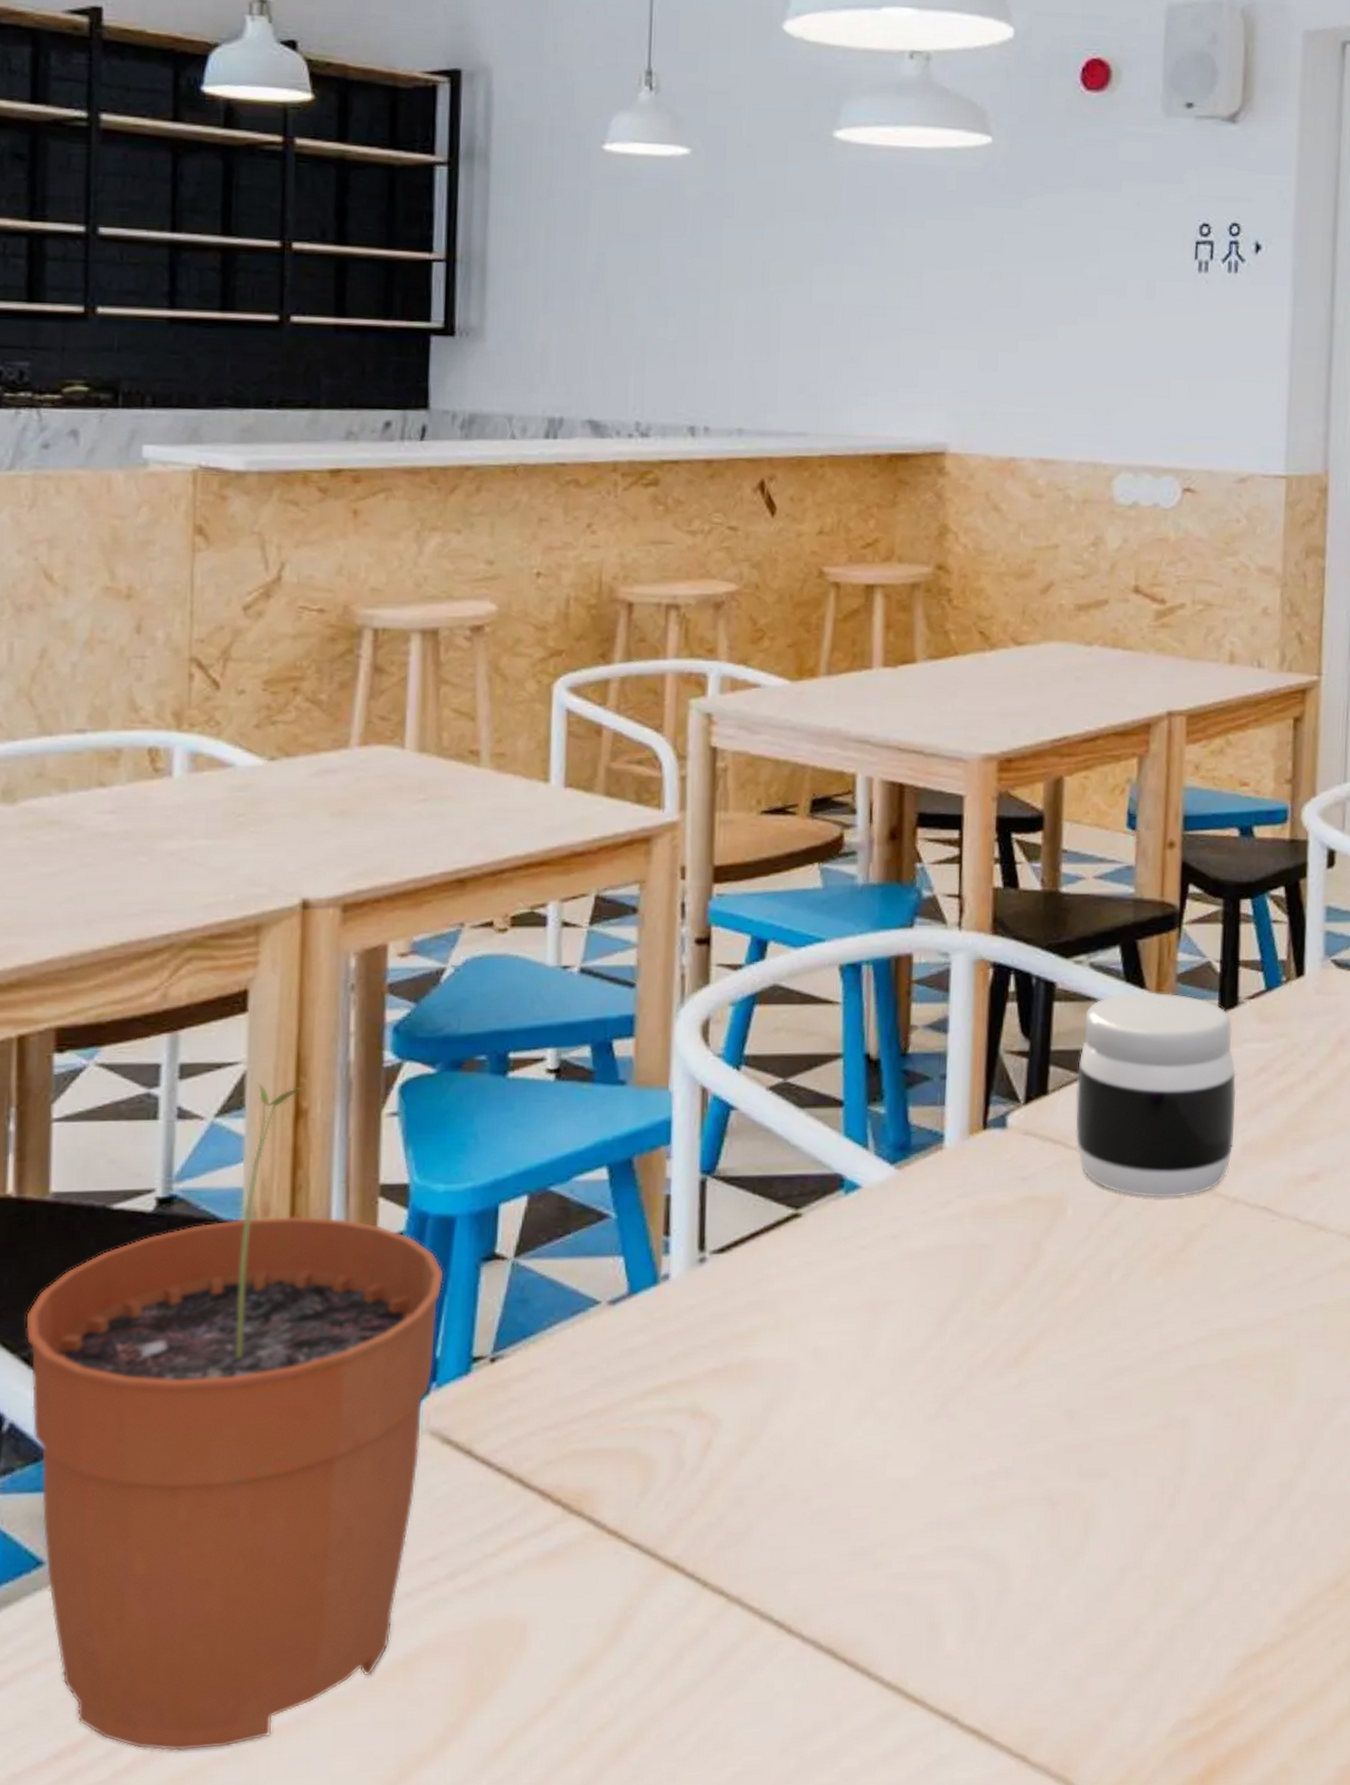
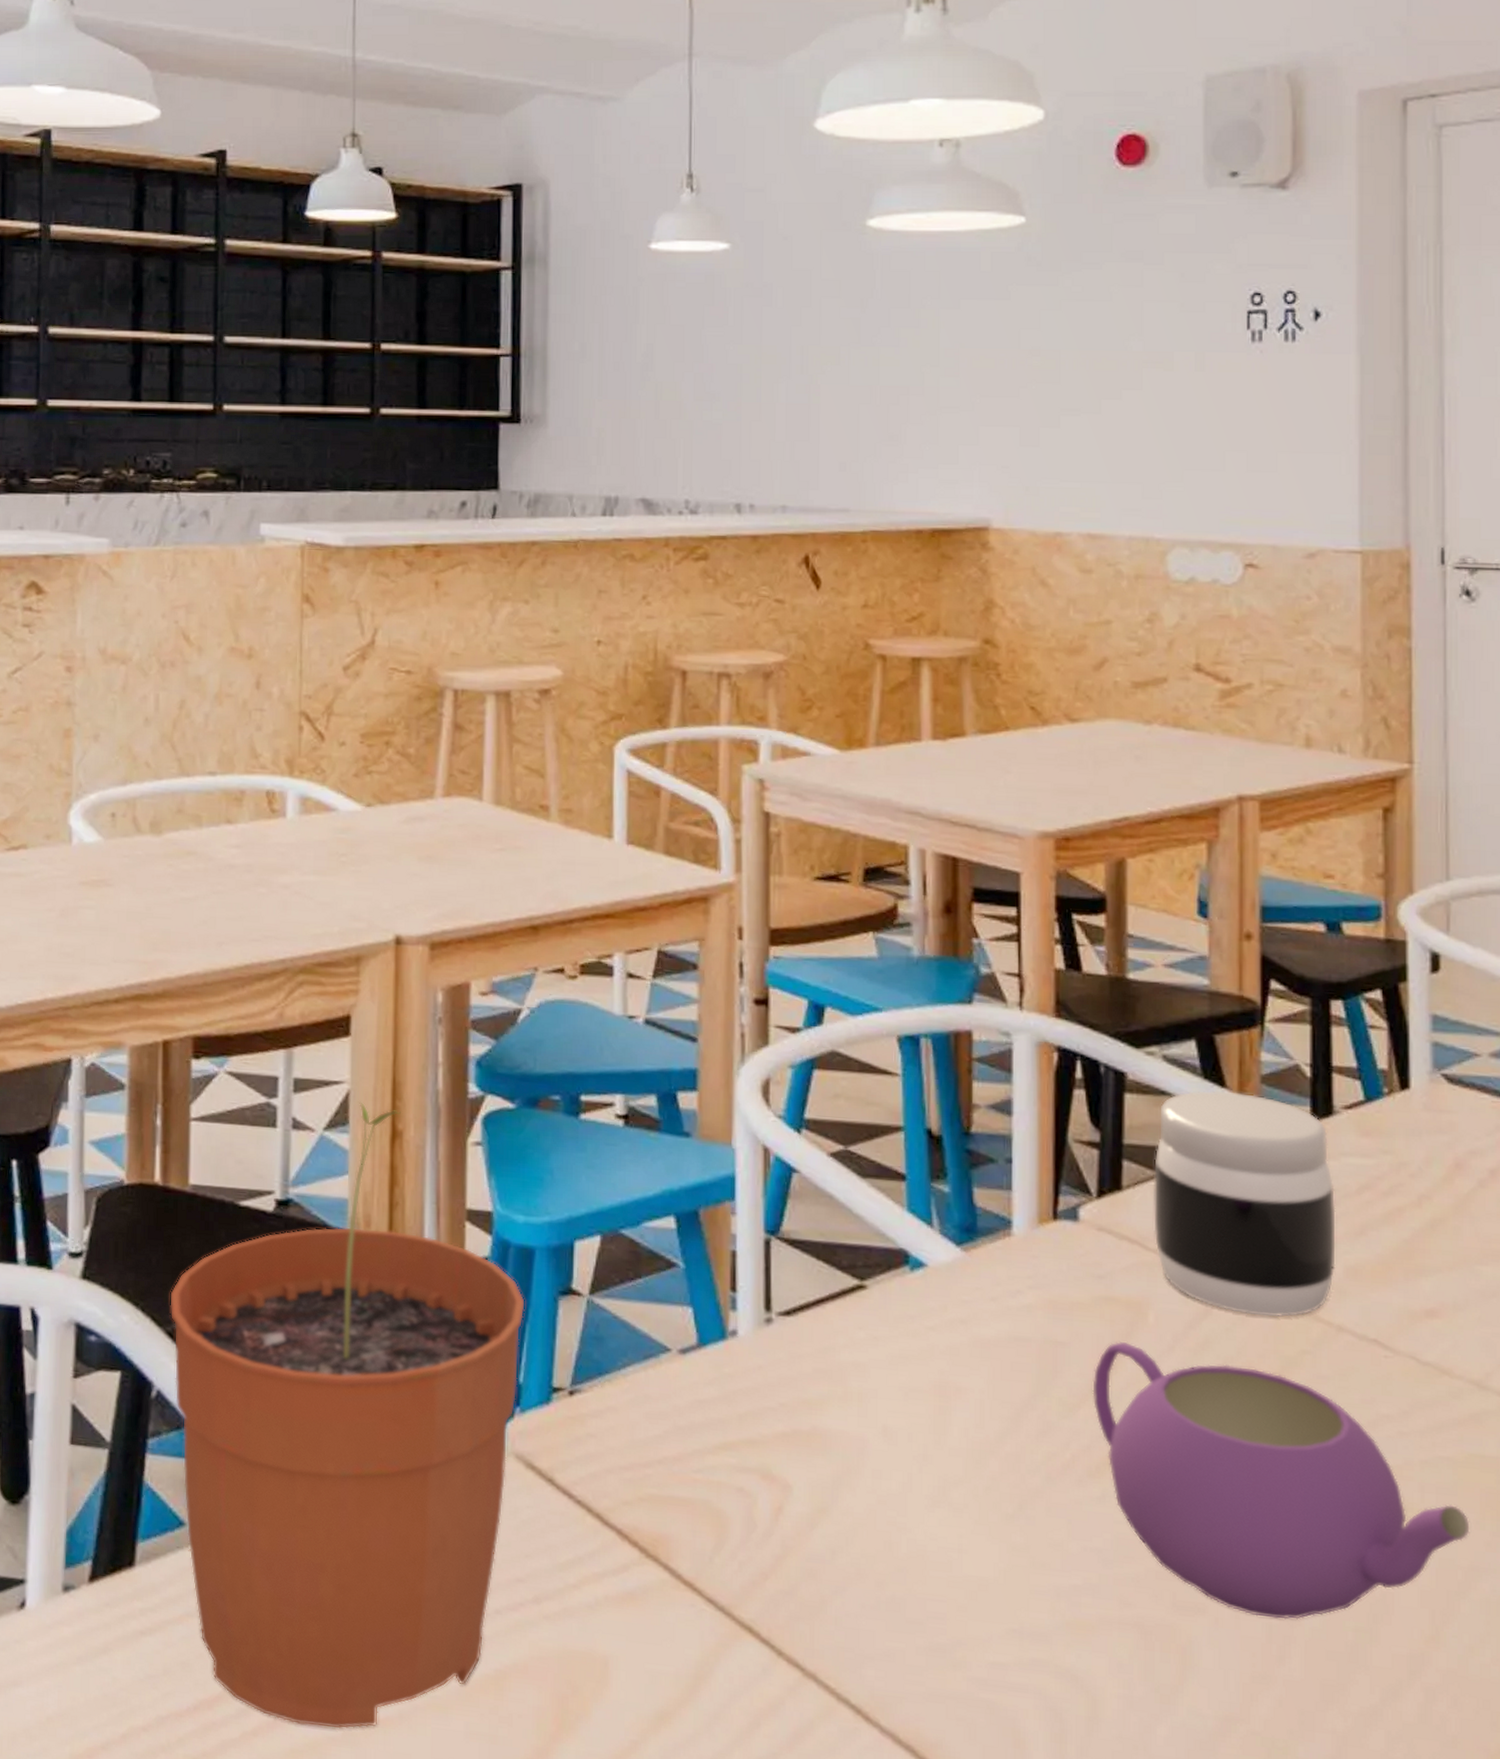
teapot: none [1013,1236,1336,1472] -> present [1092,1341,1470,1620]

